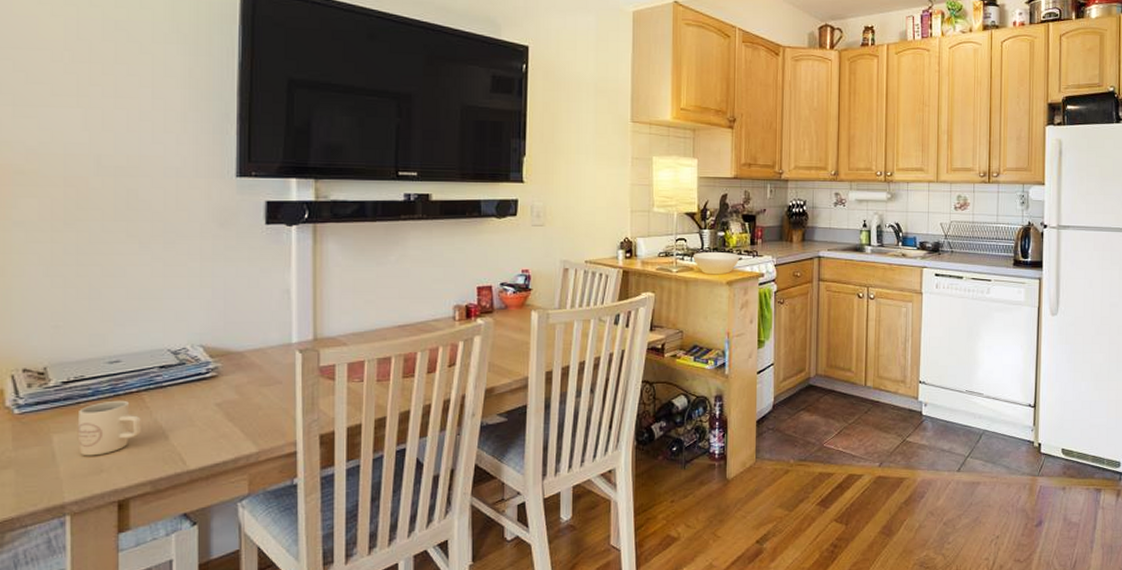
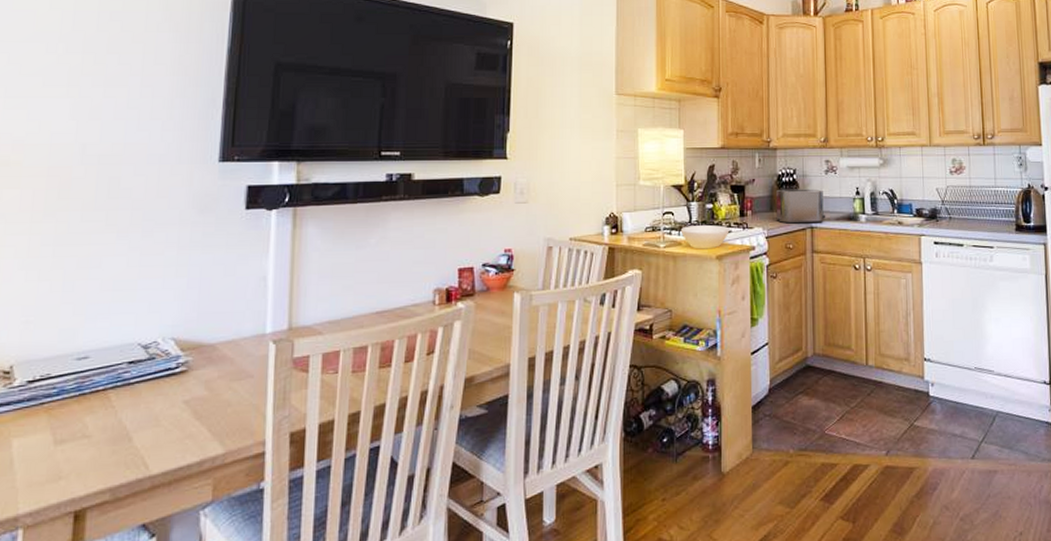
mug: present [77,400,142,456] -> none [37,399,107,462]
toaster: none [785,219,834,253] -> present [775,188,826,224]

